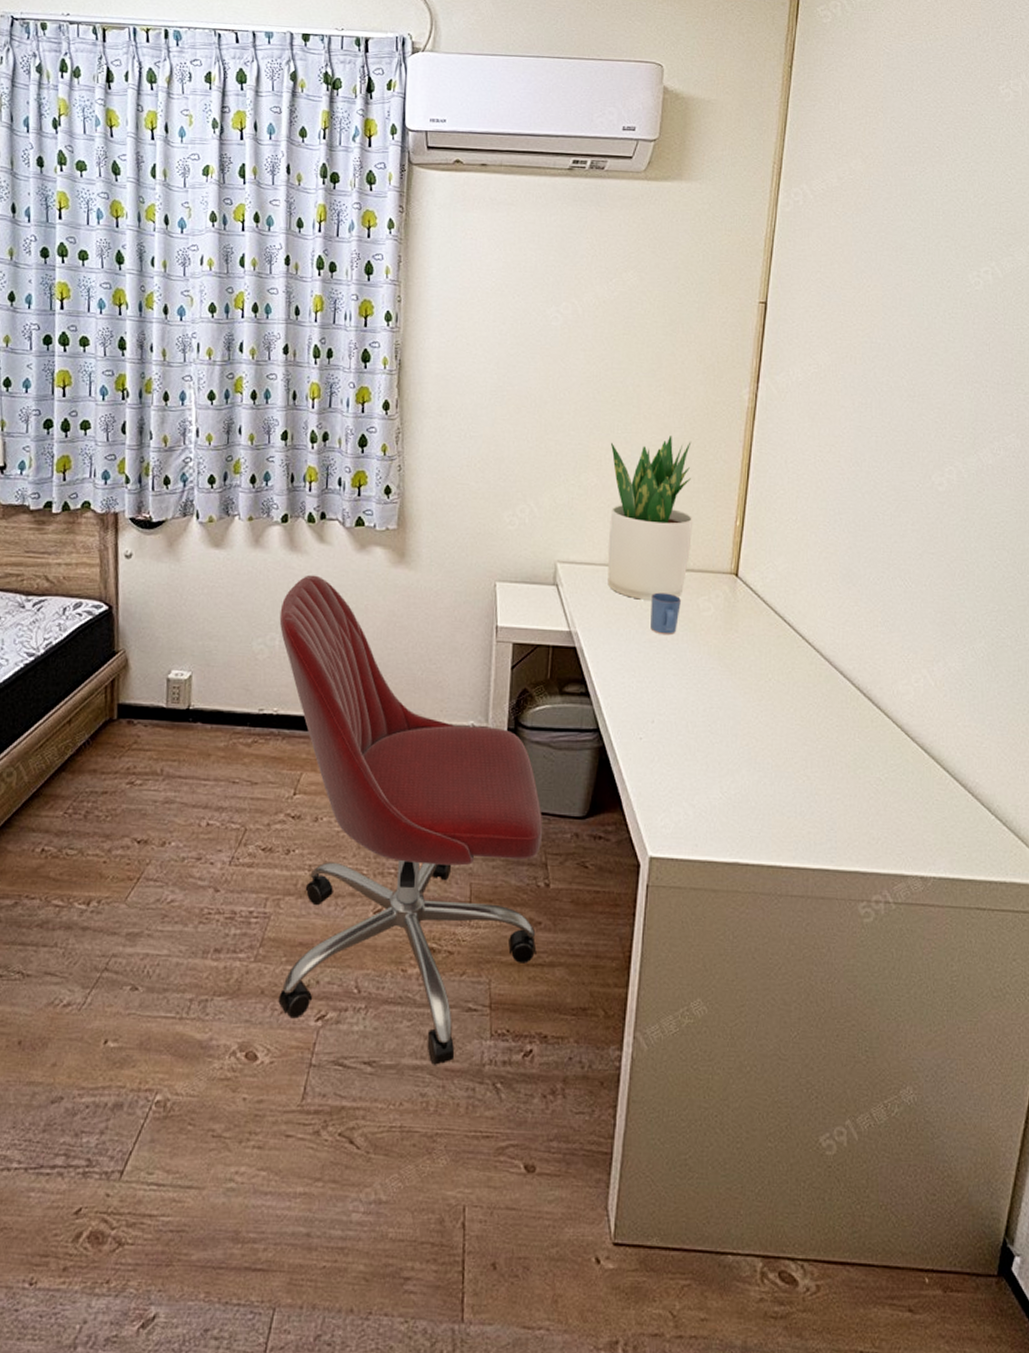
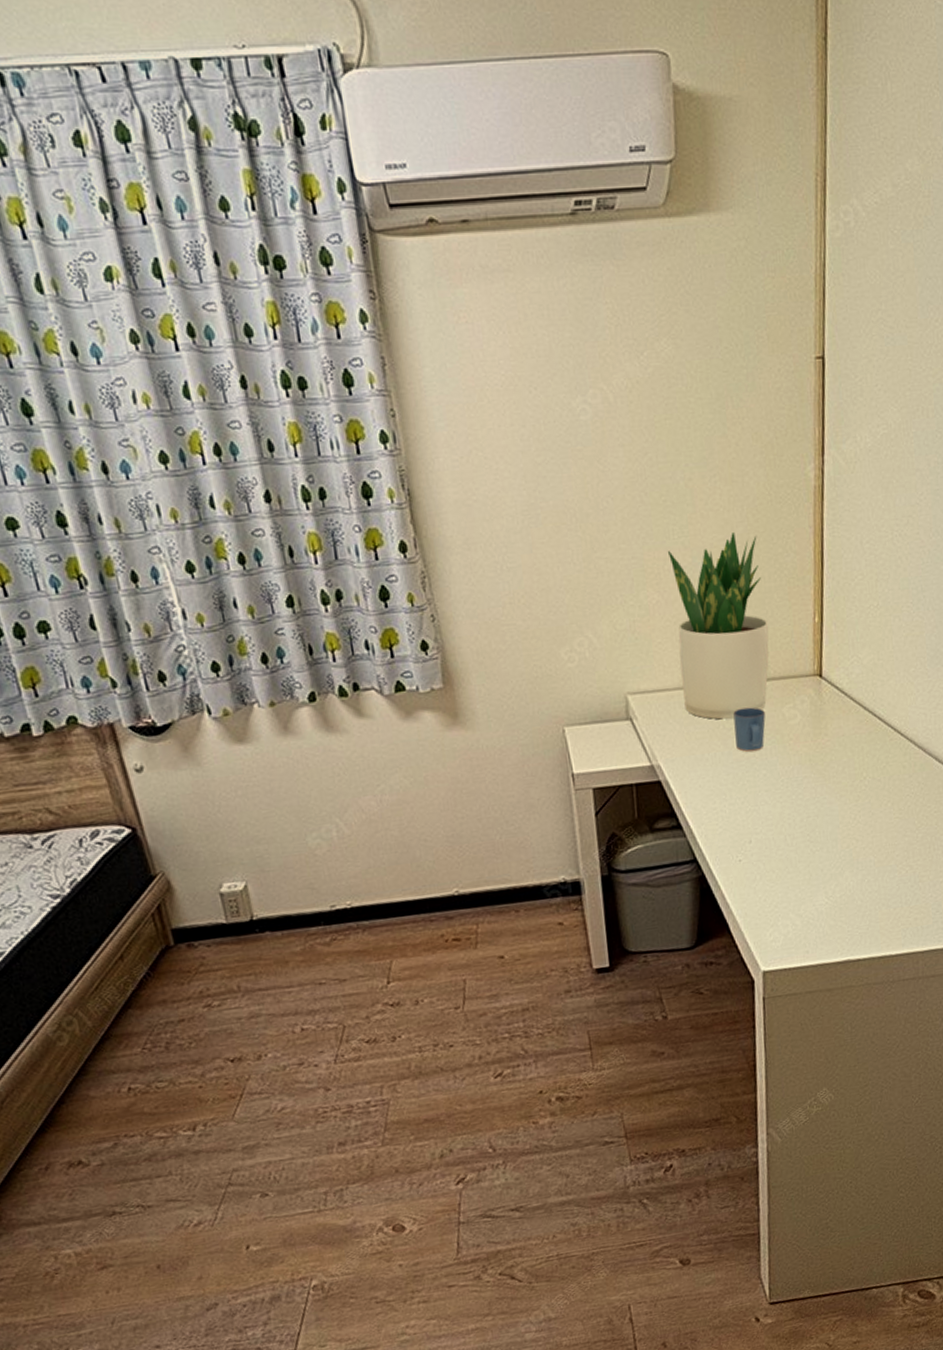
office chair: present [278,574,543,1065] -> none [329,754,664,1198]

